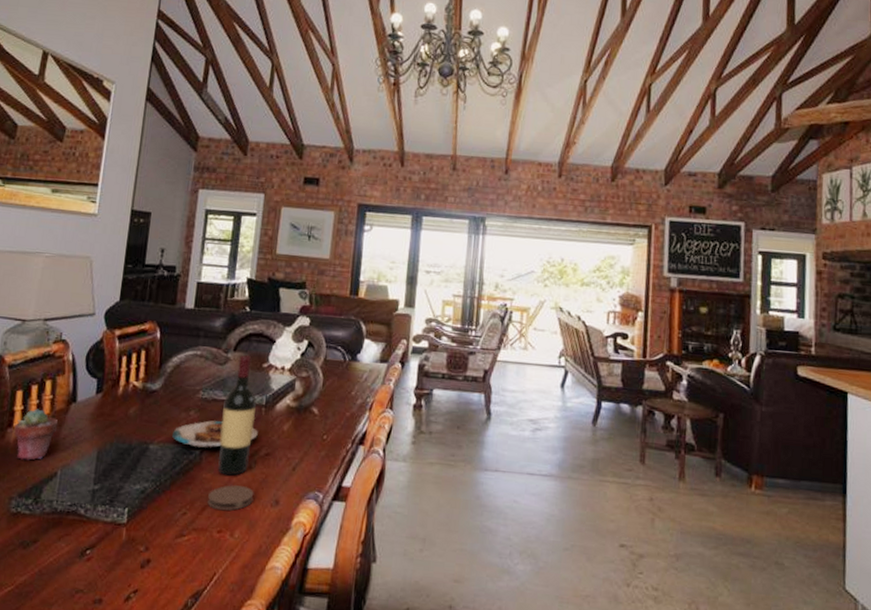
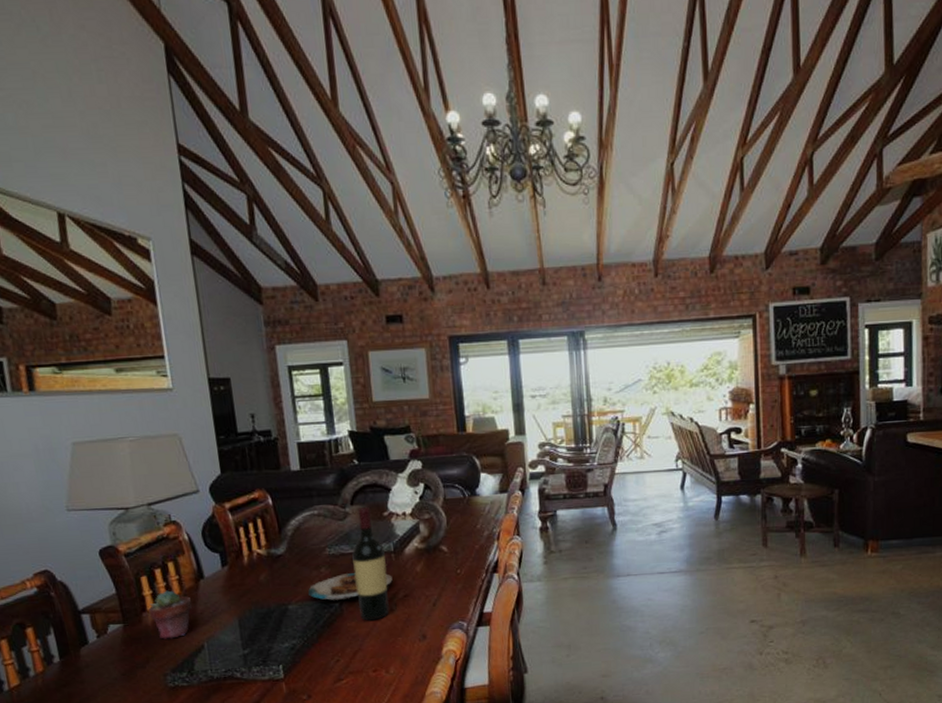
coaster: present [207,484,254,511] -> none [357,627,401,653]

